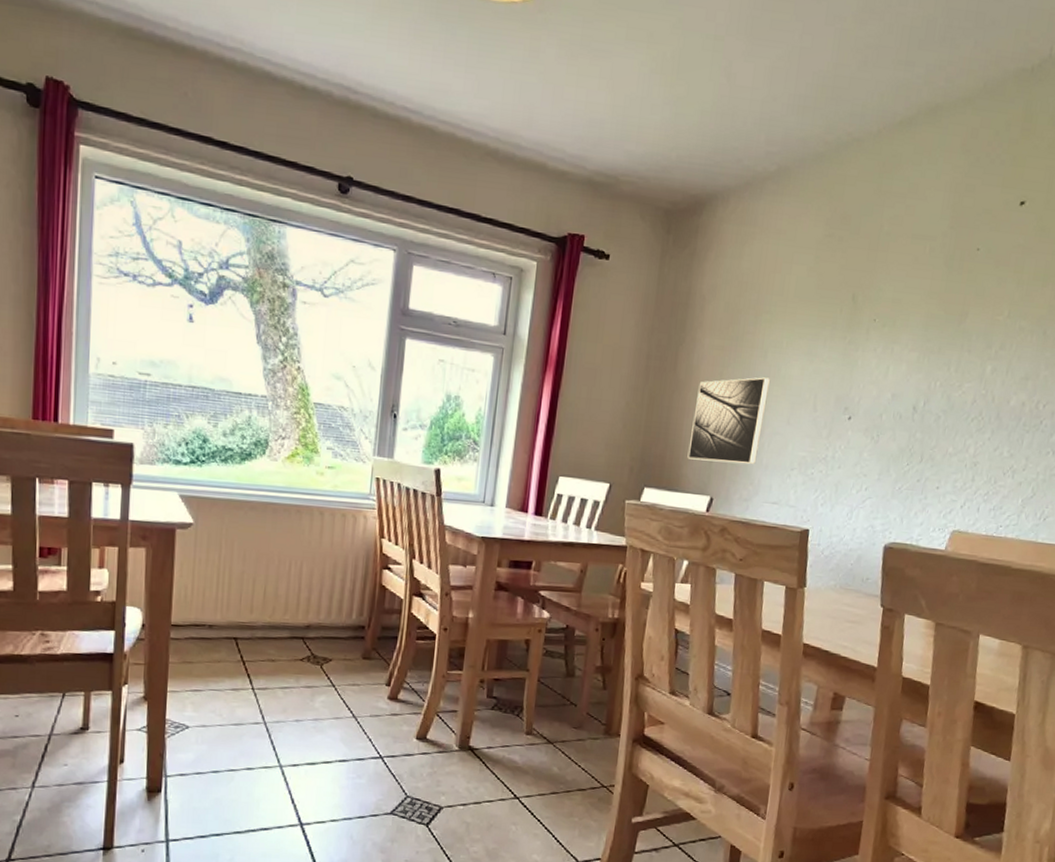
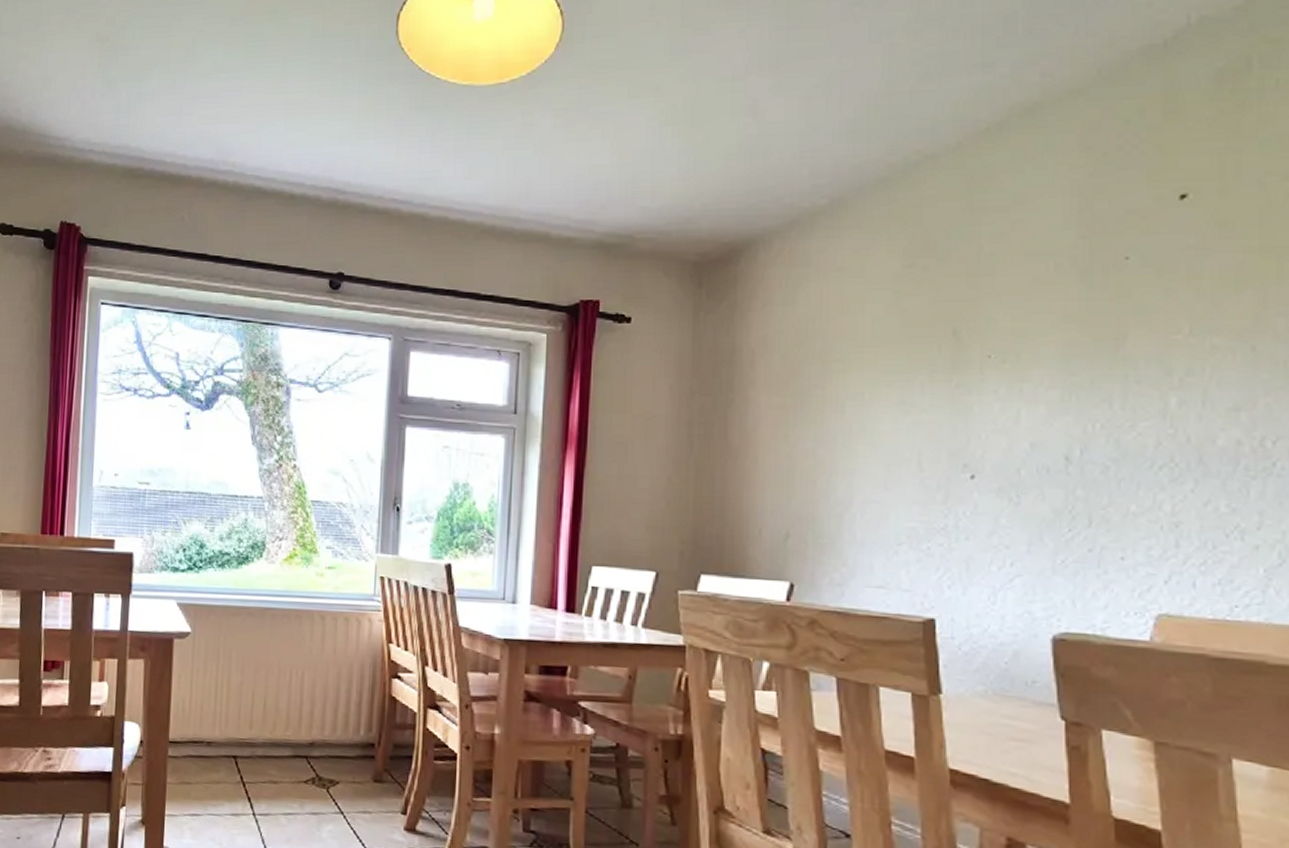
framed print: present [687,377,770,464] -> none [753,436,852,541]

